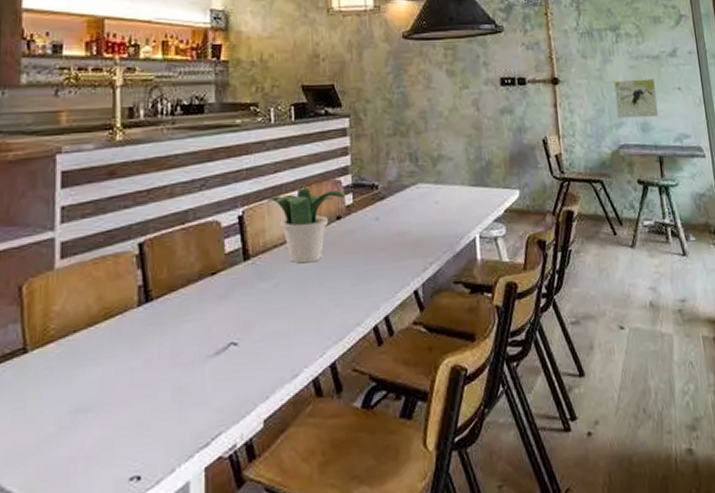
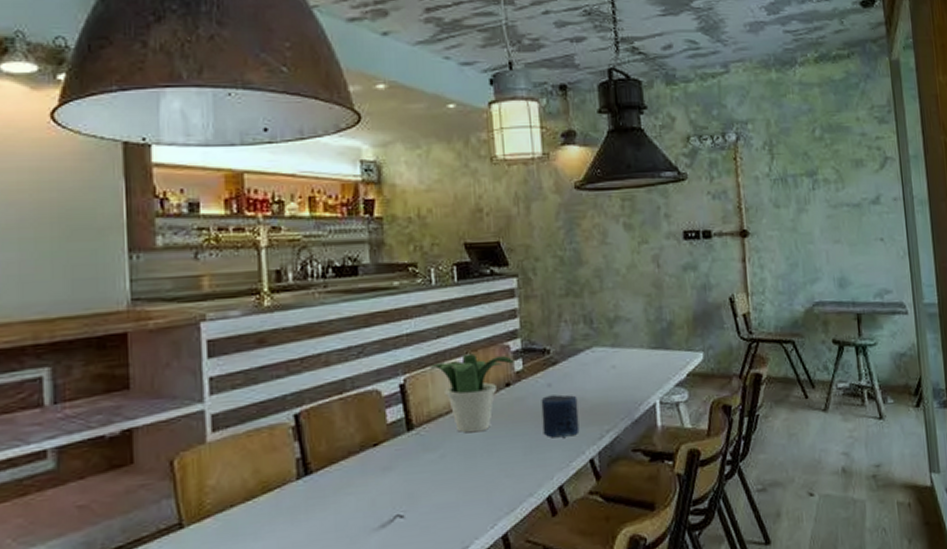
candle: none [369,228,405,270] -> present [541,394,580,438]
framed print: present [614,79,658,118] -> none [809,229,858,273]

